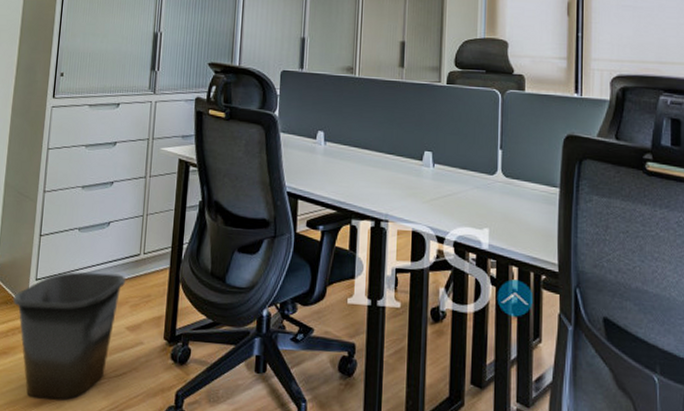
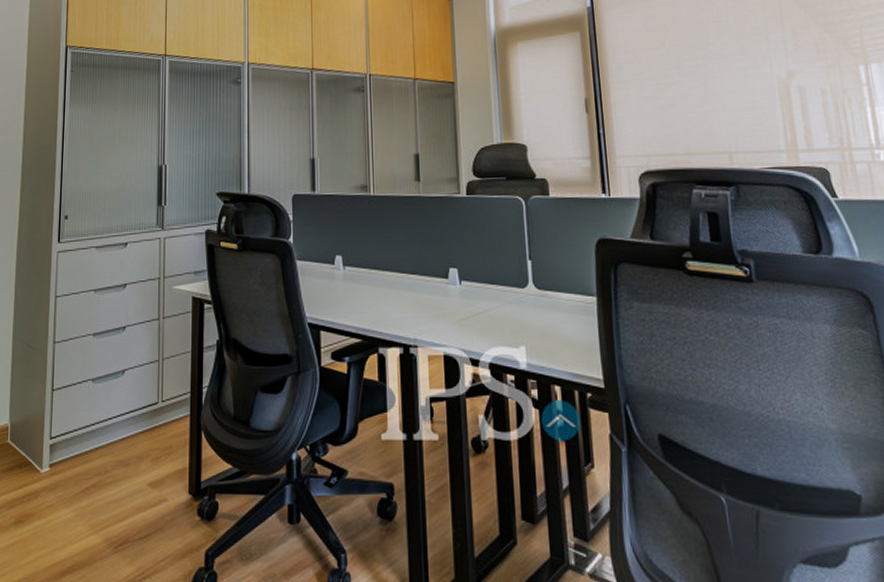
waste bin: present [13,272,126,399] -> none [27,425,145,569]

